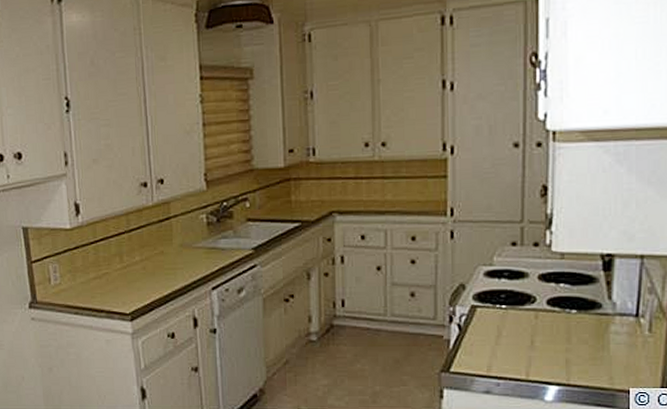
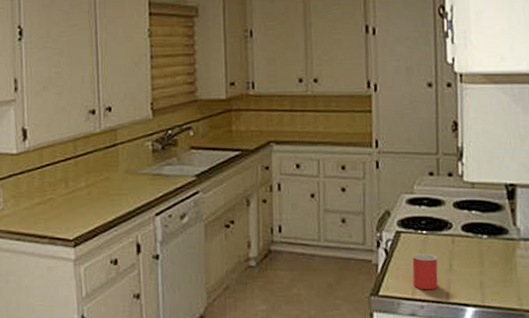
mug: none [489,329,517,367] -> present [412,253,438,290]

